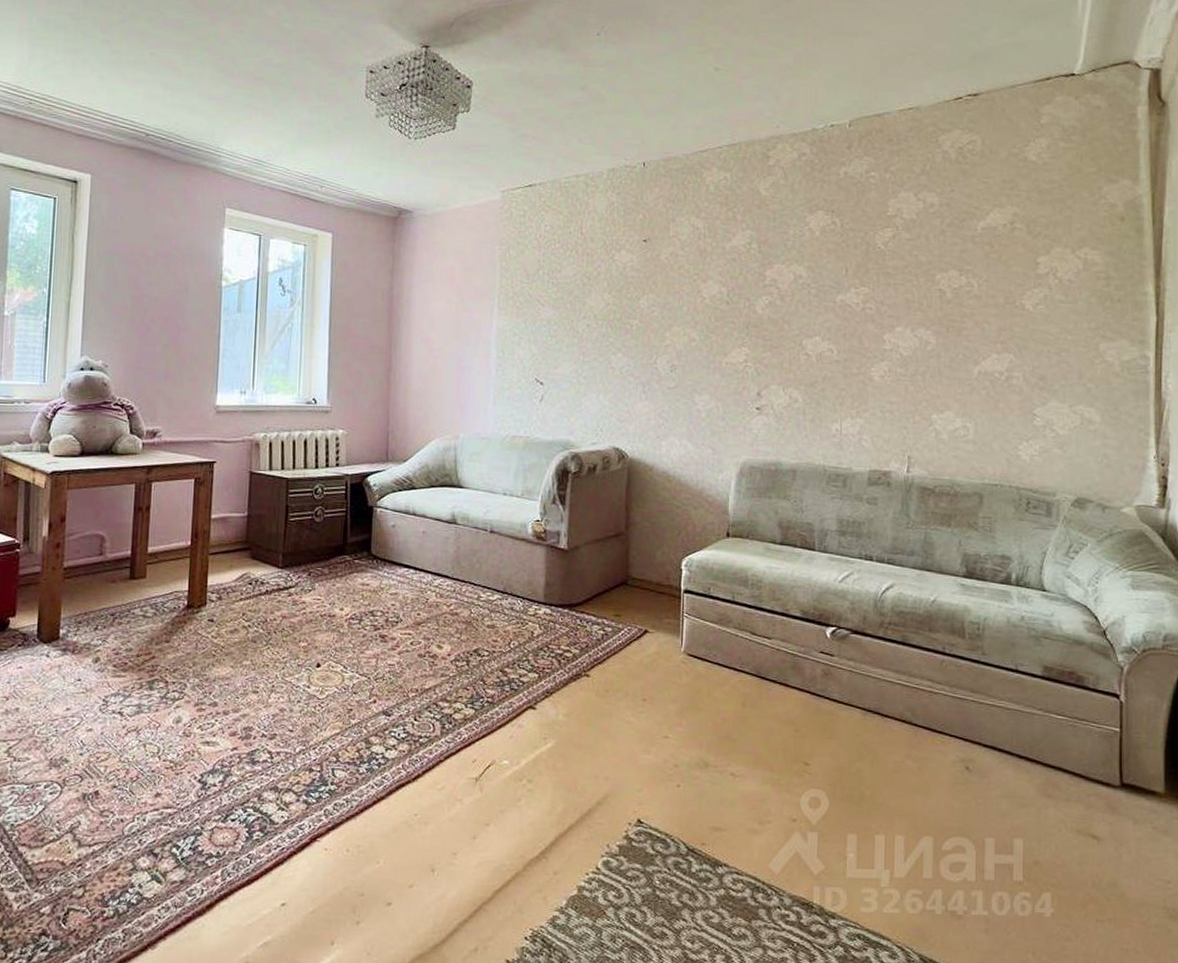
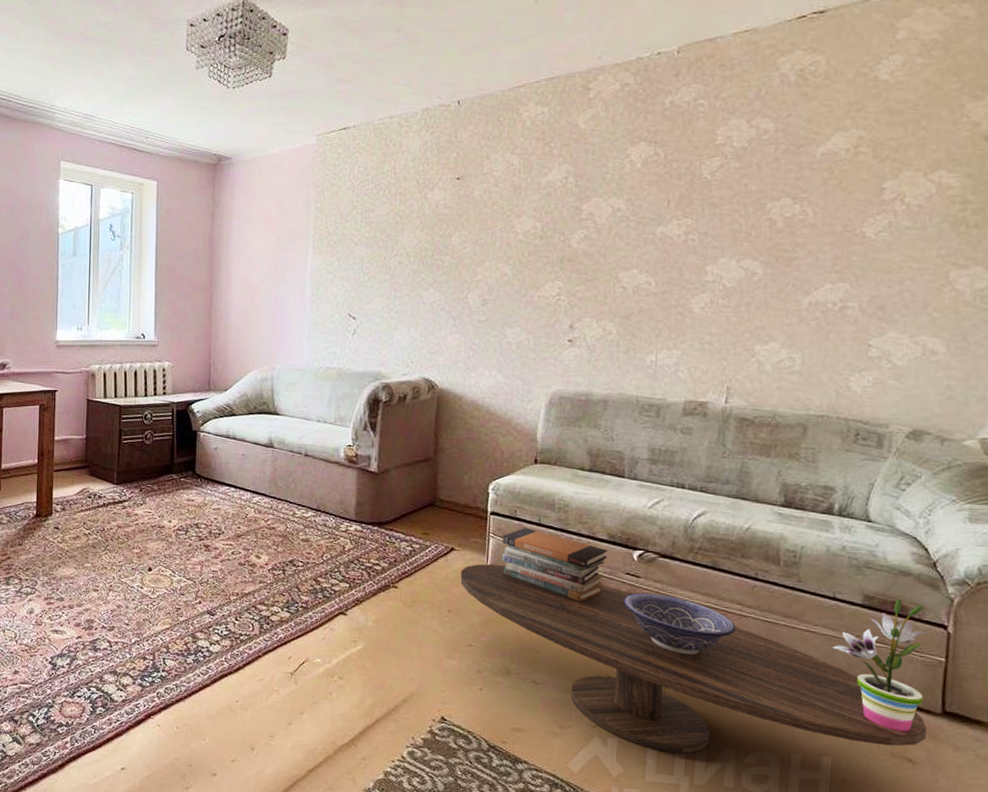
coffee table: none [654,646,1107,844] -> present [460,563,927,753]
book stack: none [696,606,802,685] -> present [502,528,608,602]
decorative bowl: none [817,672,927,737] -> present [622,592,736,655]
potted plant: none [1017,668,1103,807] -> present [832,598,927,732]

